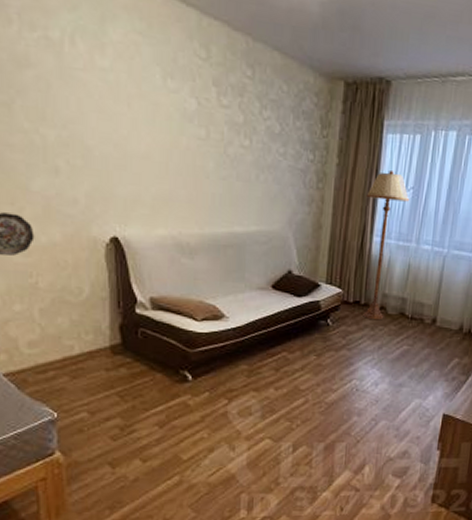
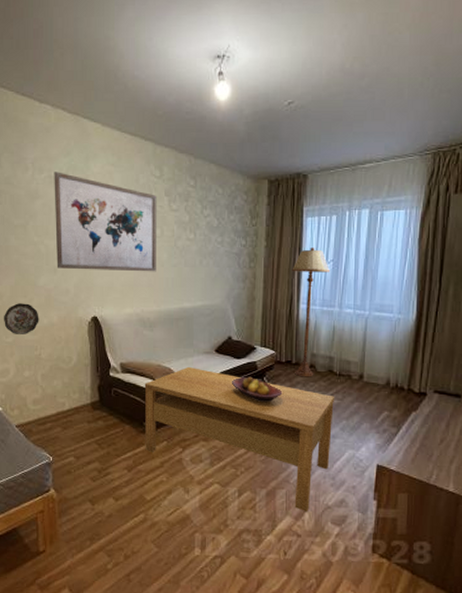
wall art: none [52,31,202,185] -> present [54,172,157,272]
coffee table: none [181,304,405,466] -> present [144,366,335,513]
fruit bowl: none [290,317,348,348] -> present [232,376,283,403]

